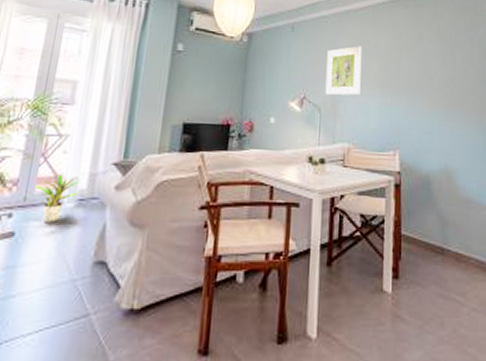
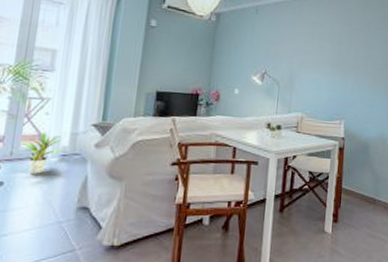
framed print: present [325,46,362,95] -> none [284,29,318,72]

